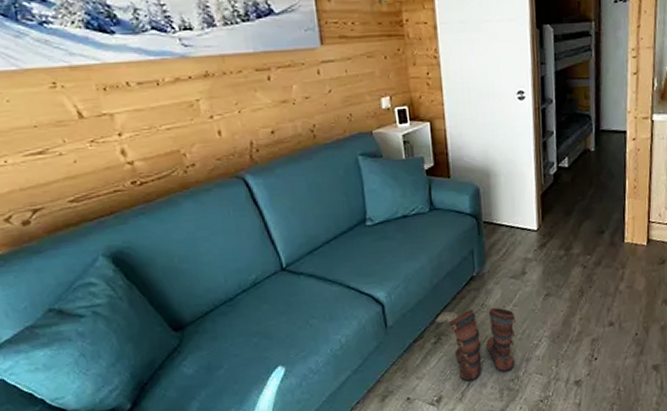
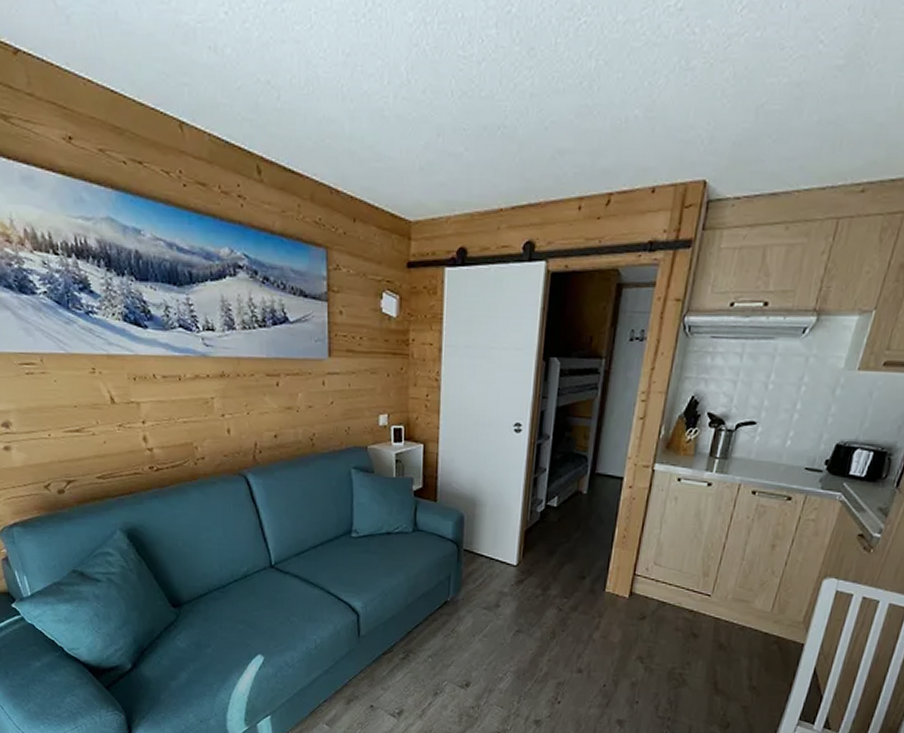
boots: present [435,307,516,382] -> none [405,631,484,702]

